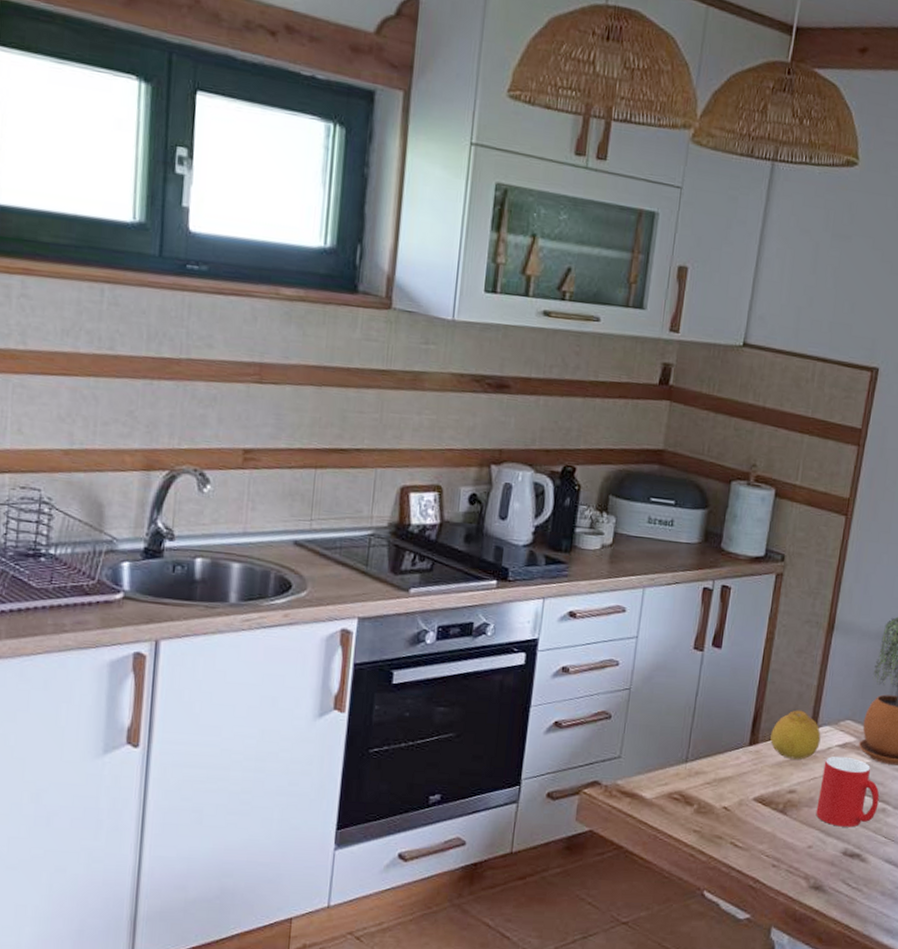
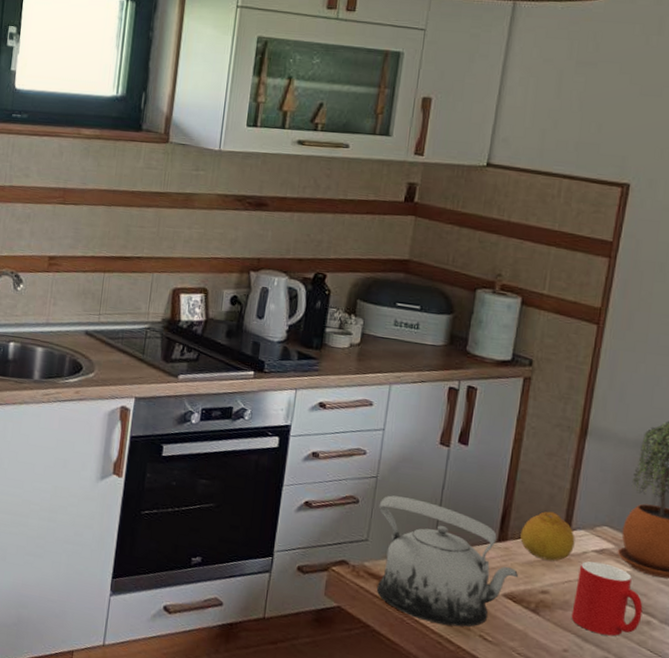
teapot: none [629,707,769,837] -> present [376,495,519,627]

